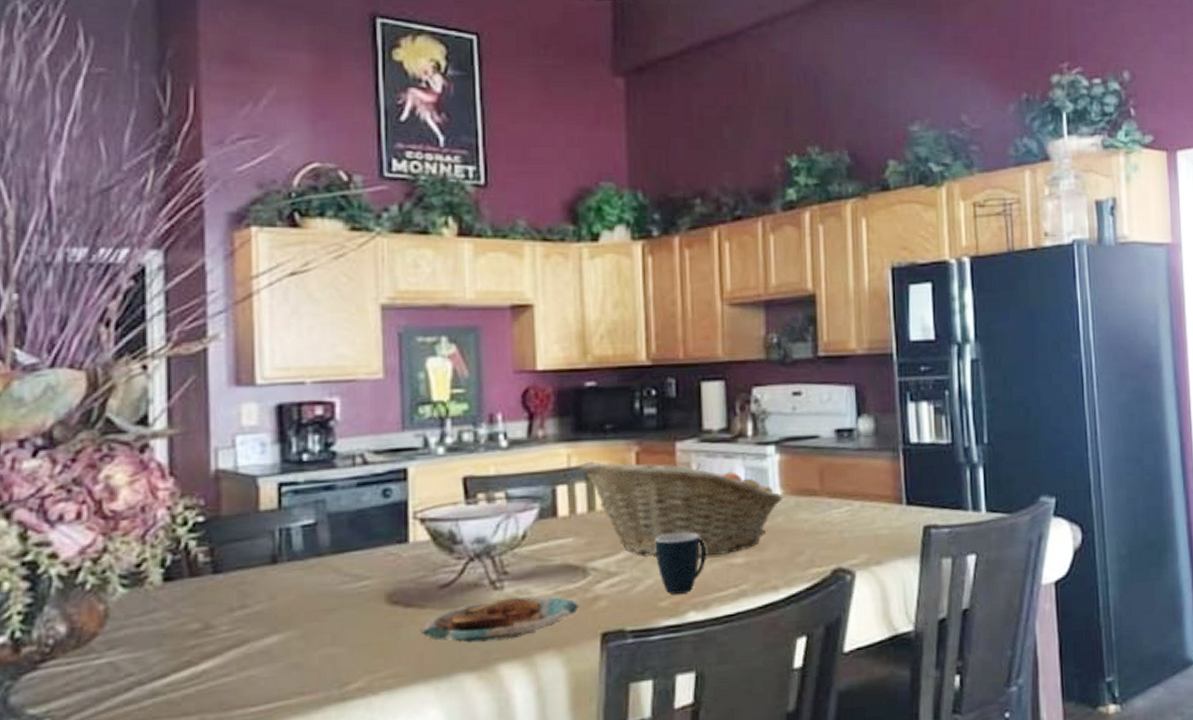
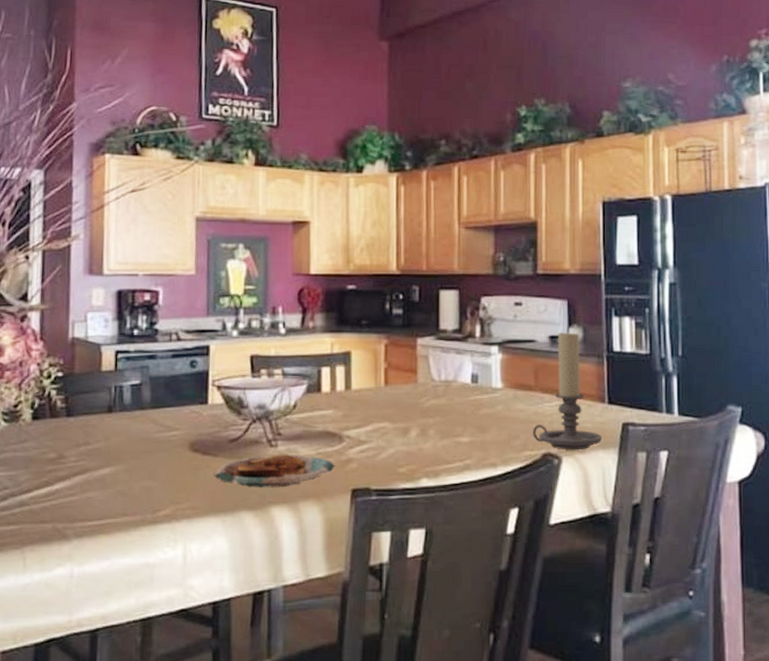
fruit basket: present [580,461,783,557] -> none [340,349,503,434]
mug: present [654,533,706,594] -> none [397,413,438,463]
candle holder: none [820,422,901,563] -> present [533,331,602,450]

